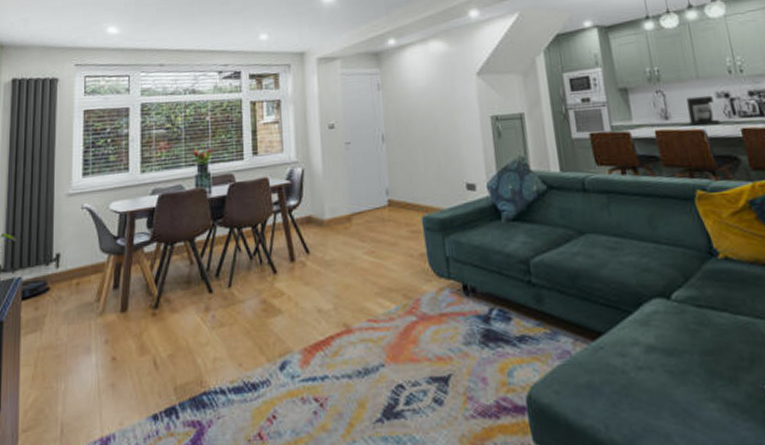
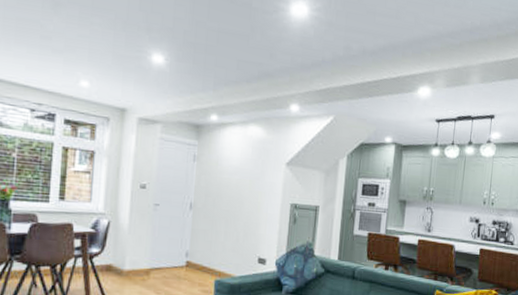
coffee maker: present [686,95,721,127] -> none [445,217,467,243]

